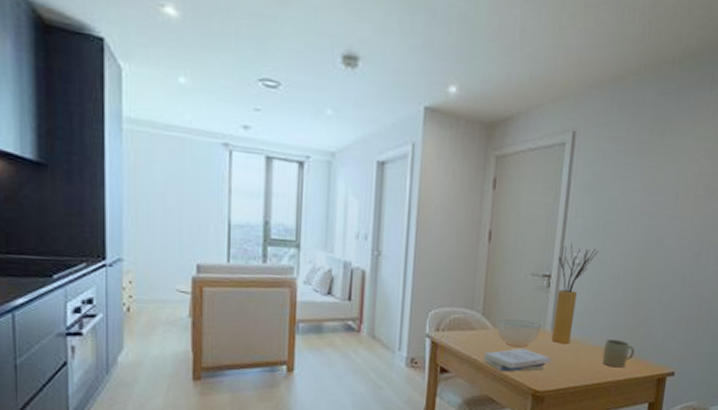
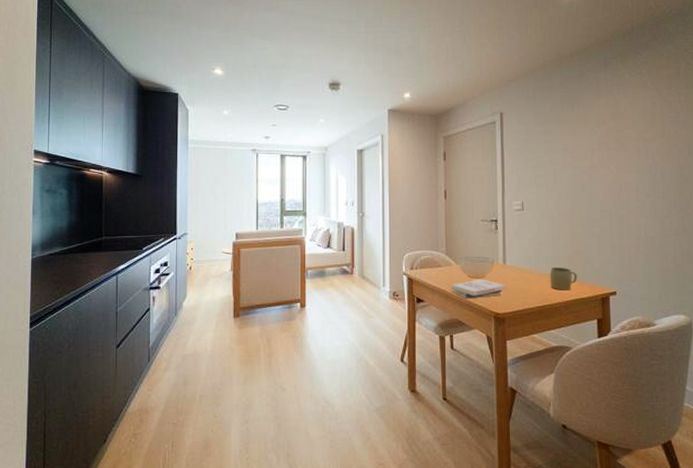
vase: present [551,242,599,344] -> none [502,194,534,274]

